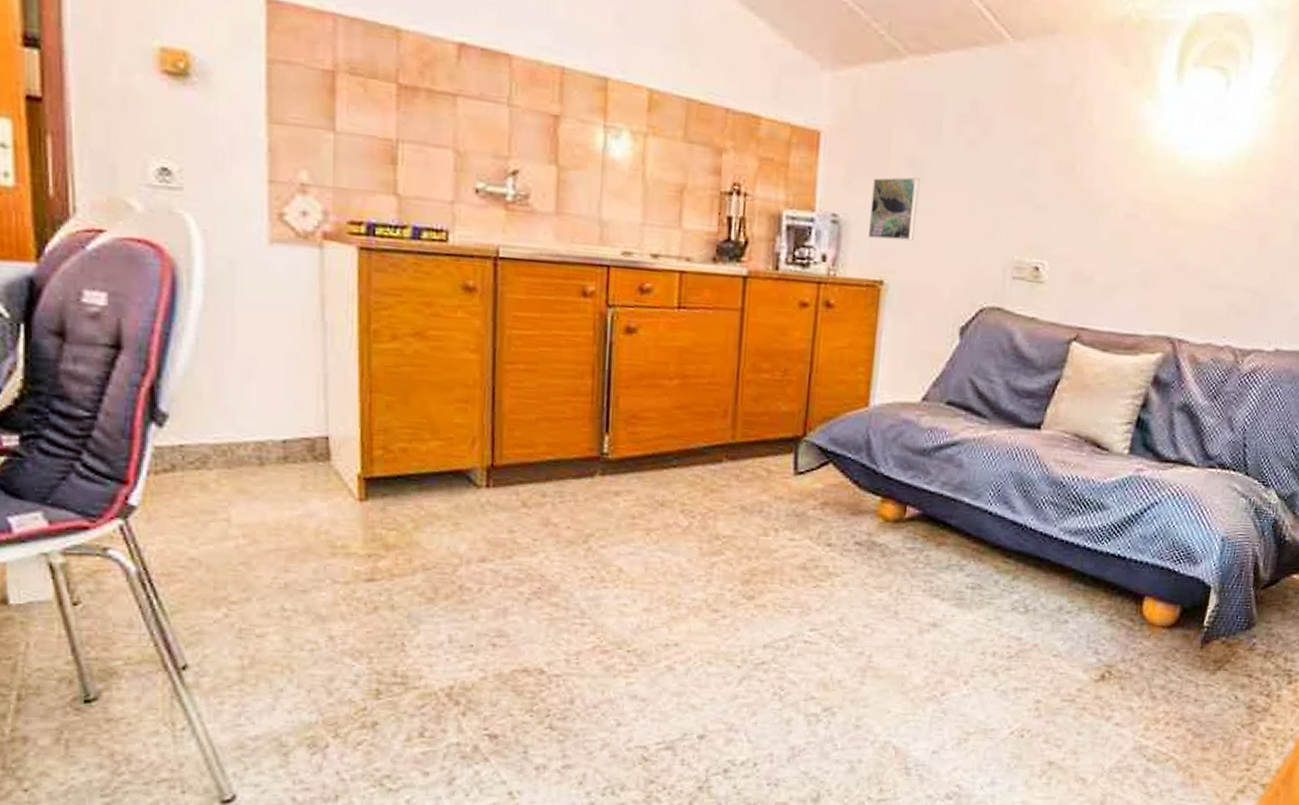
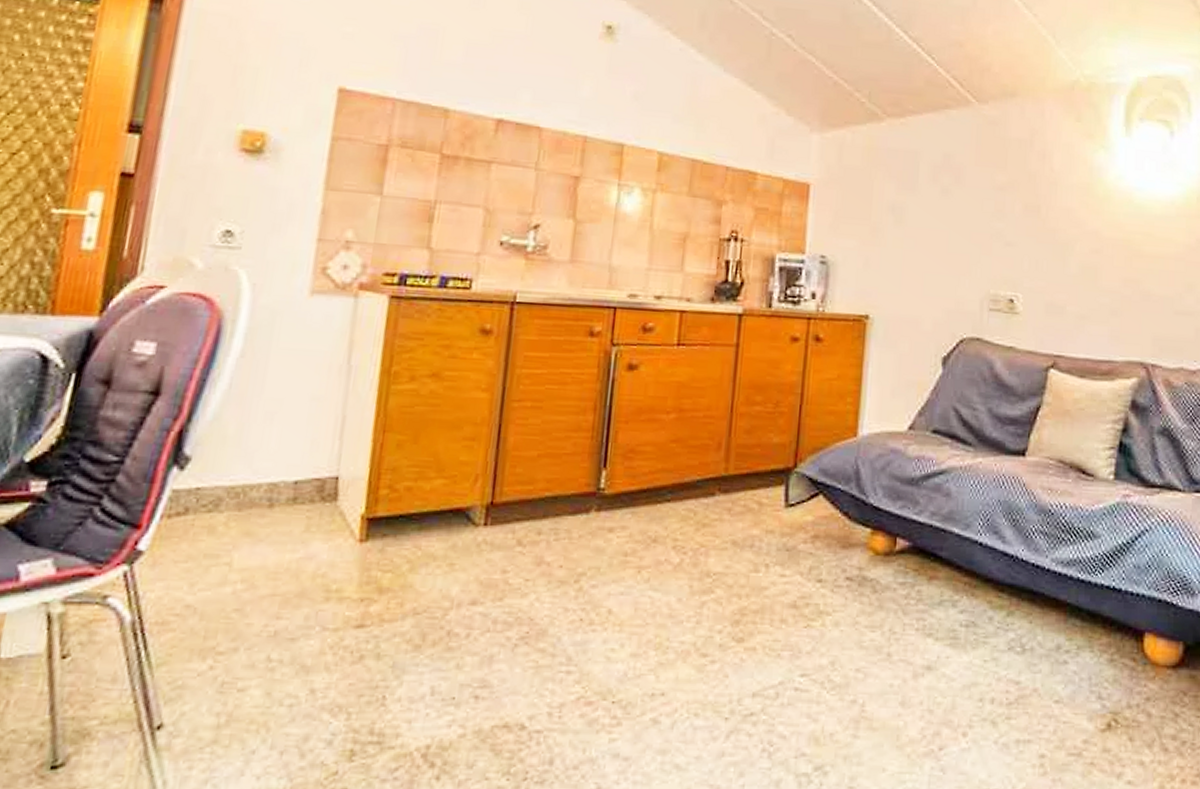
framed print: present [869,177,920,241] -> none [854,221,901,278]

